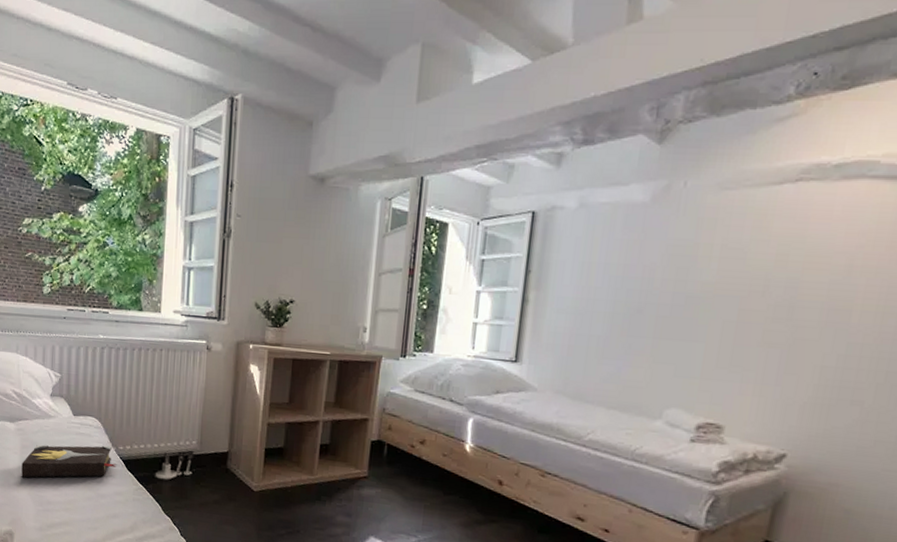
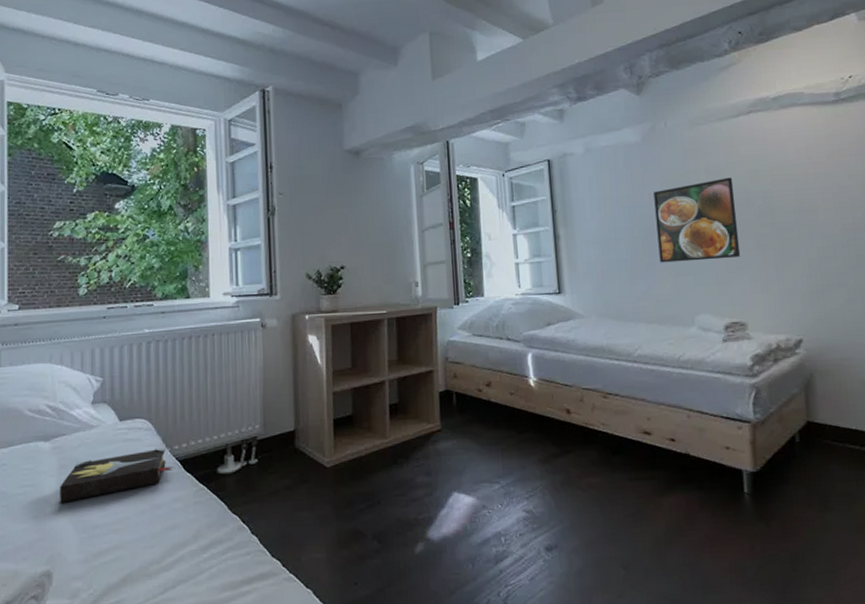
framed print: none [638,257,753,352] -> present [653,177,741,263]

